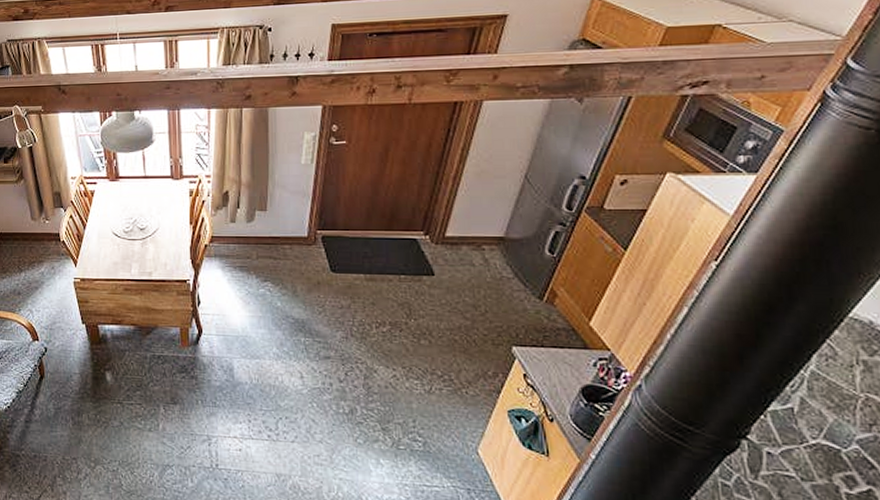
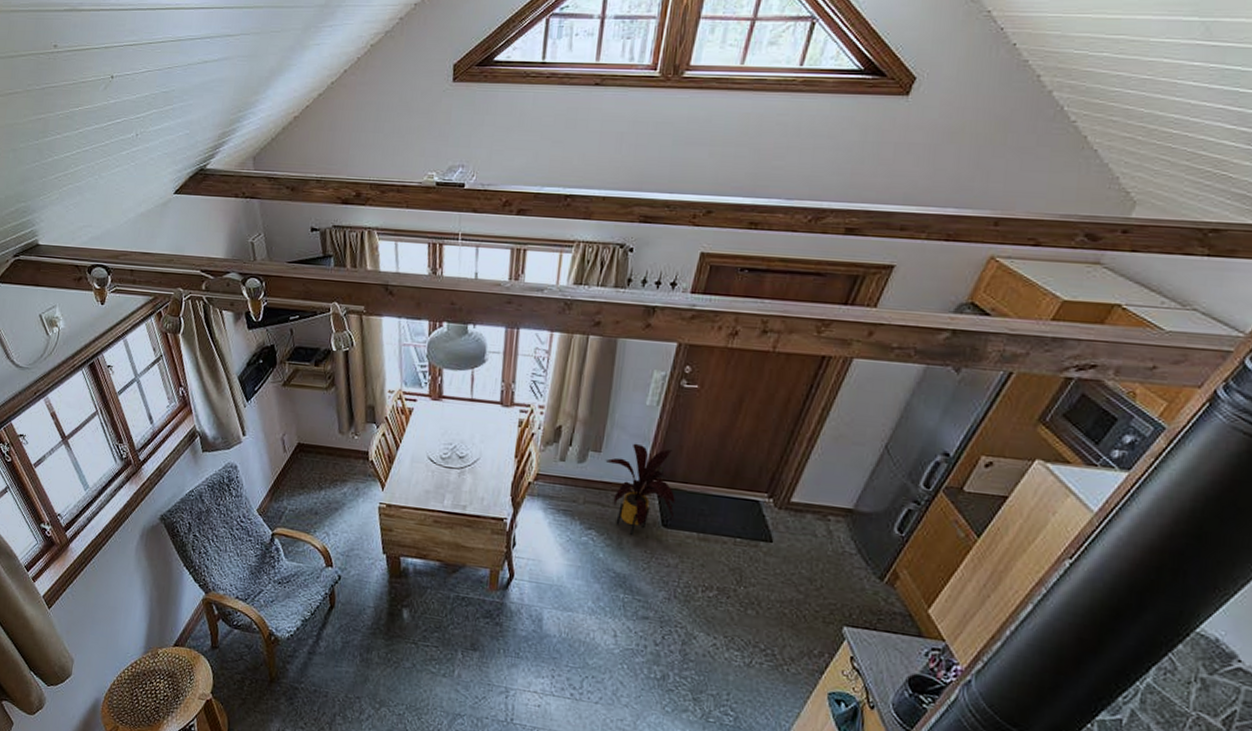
house plant: none [271,199,341,283] -> present [605,443,675,535]

